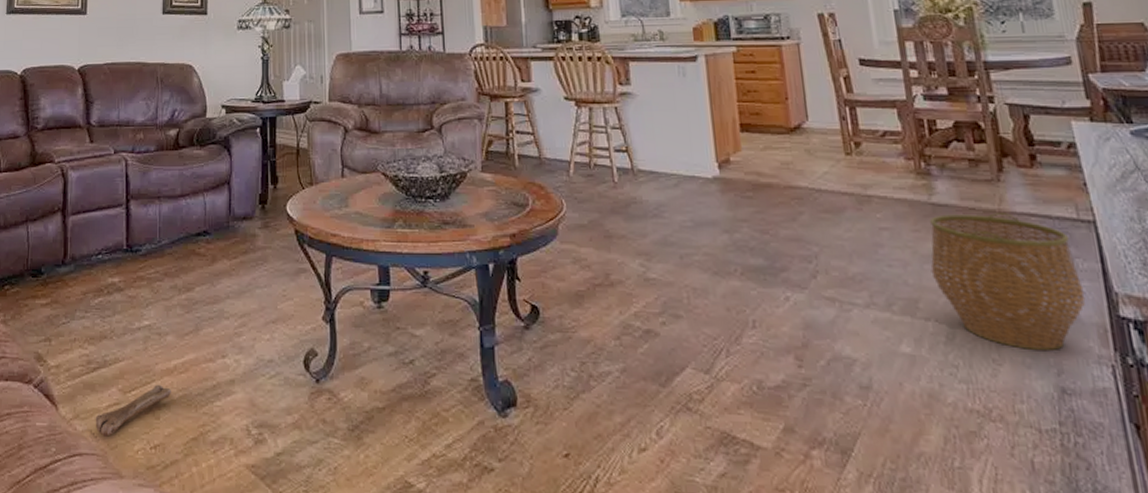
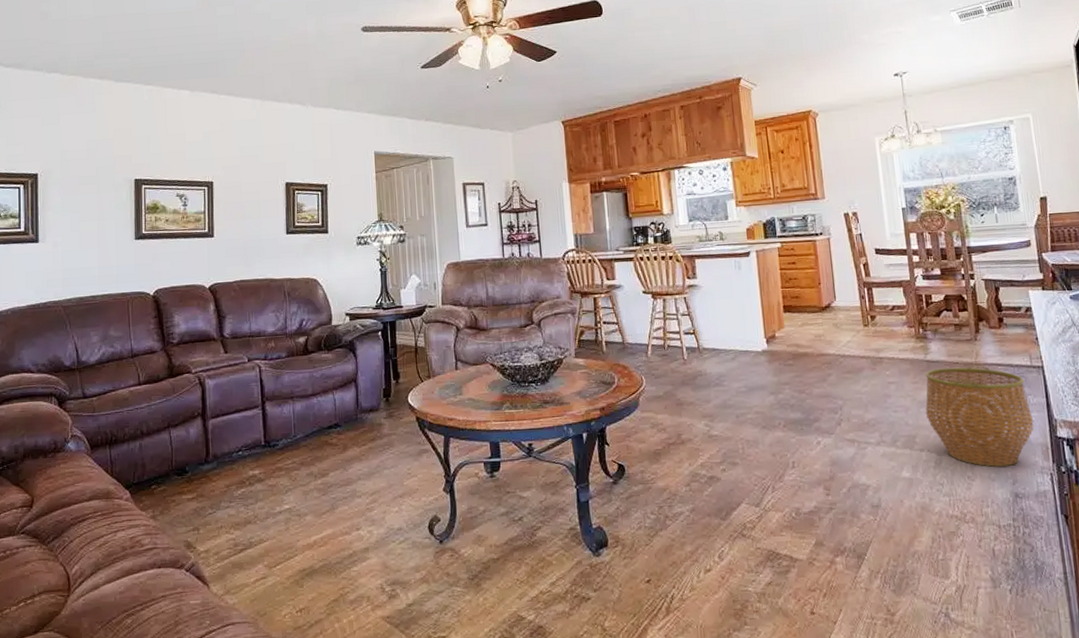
dog toy: present [95,384,171,437] -> none [244,557,312,606]

